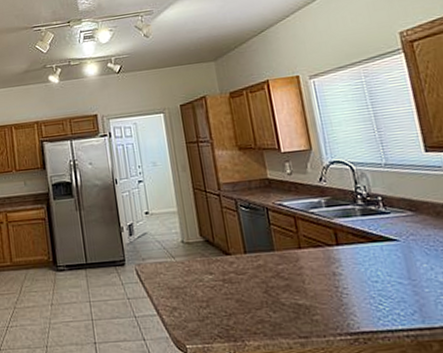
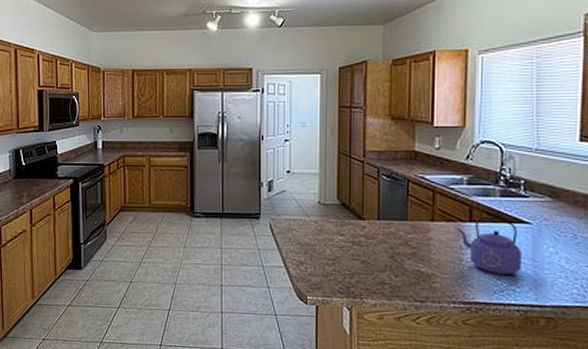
kettle: none [326,237,400,299] -> present [457,217,522,276]

